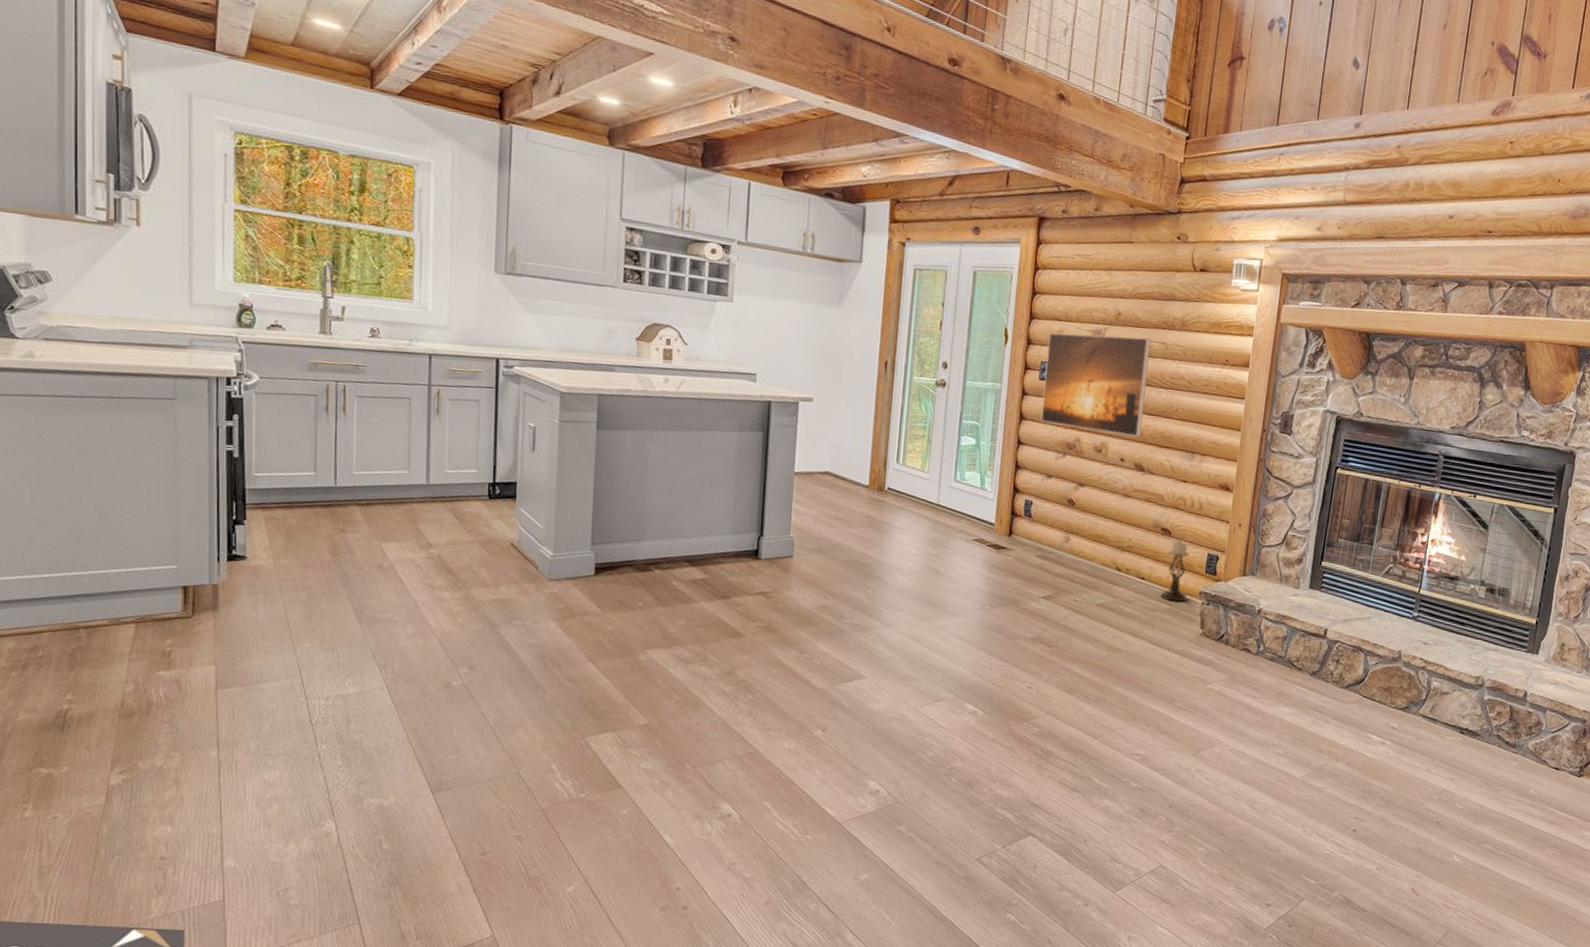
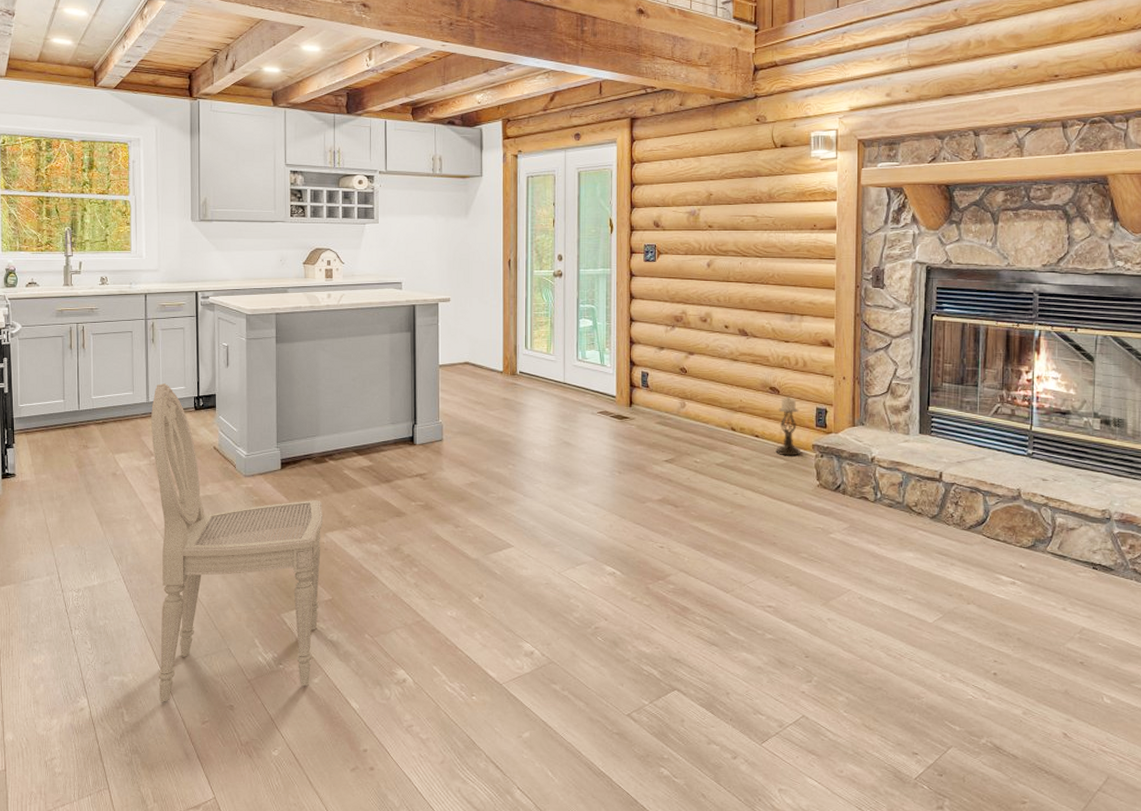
dining chair: none [428,463,644,830] -> present [151,383,323,702]
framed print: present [1040,332,1151,437] -> none [649,213,742,305]

